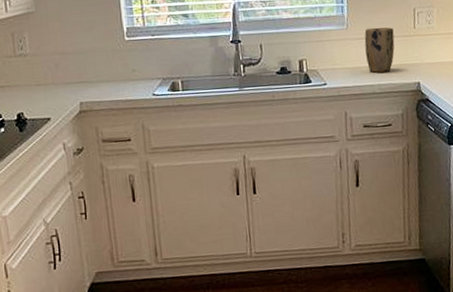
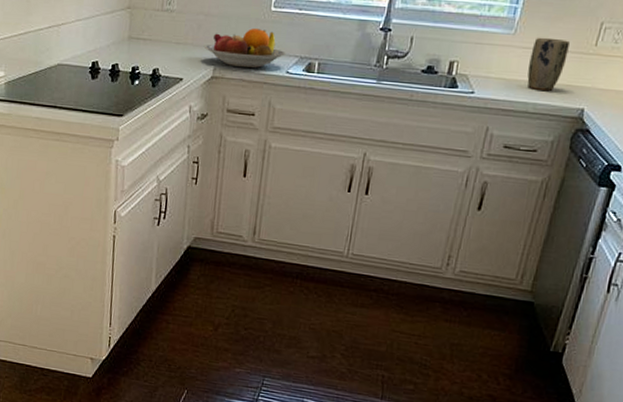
fruit bowl: none [66,58,148,98] -> present [205,28,286,69]

